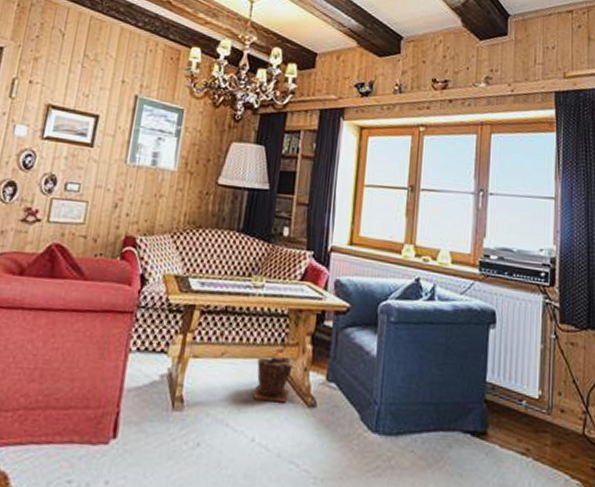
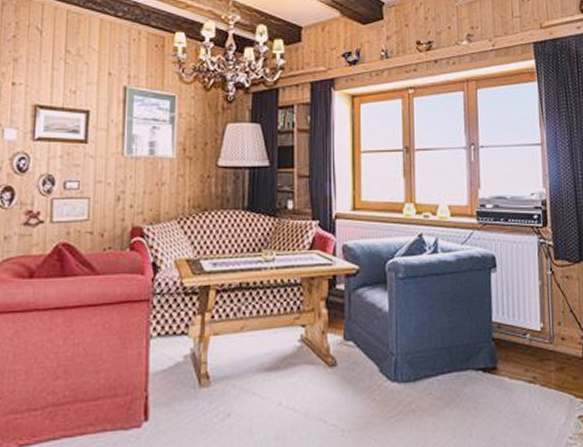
plant pot: present [253,355,293,403] -> none [276,322,311,367]

